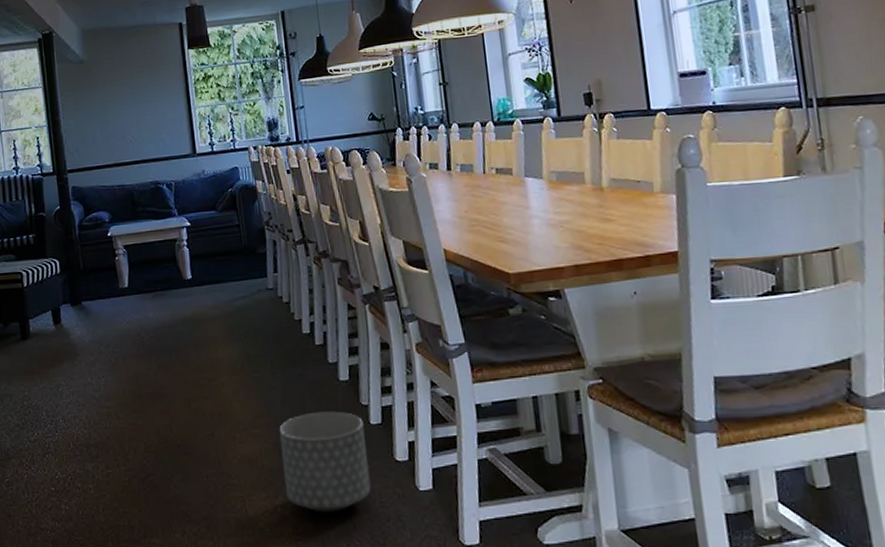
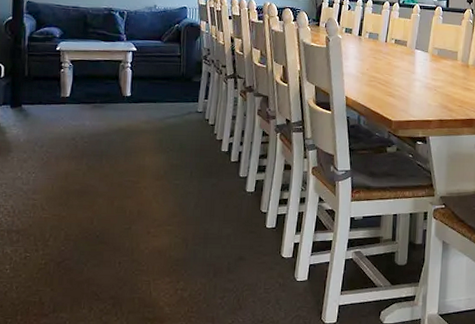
planter: present [279,411,371,512] -> none [187,215,261,295]

